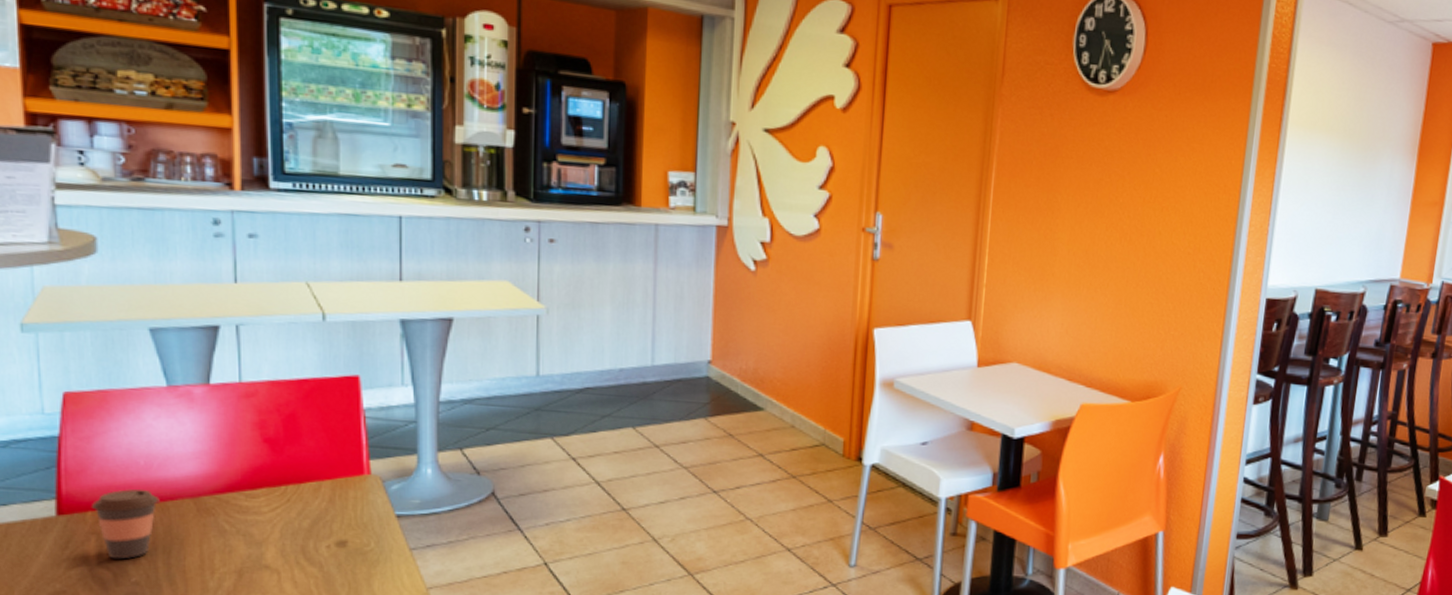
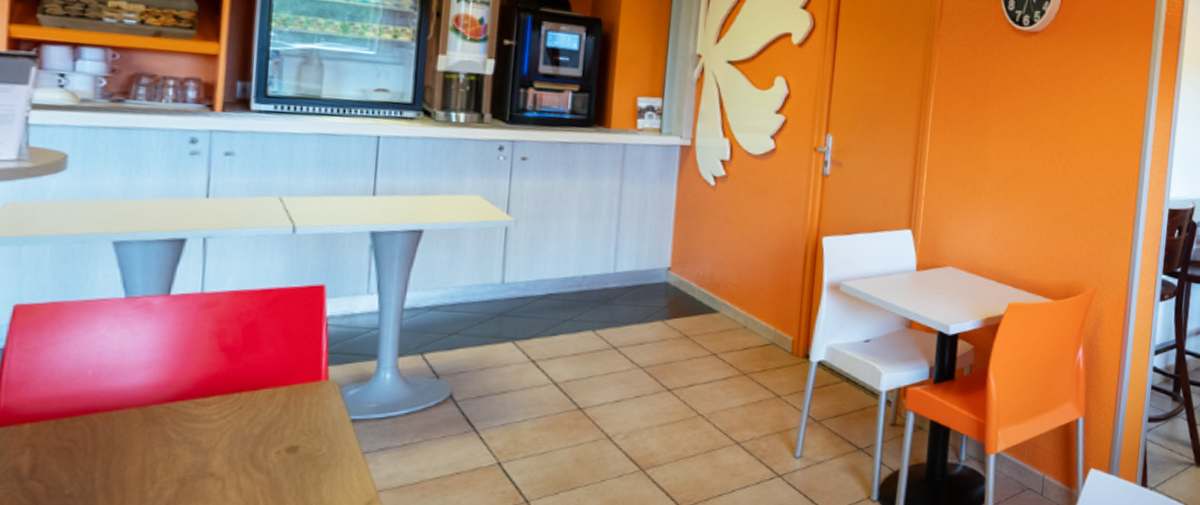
coffee cup: present [90,489,160,560] -> none [29,399,105,472]

